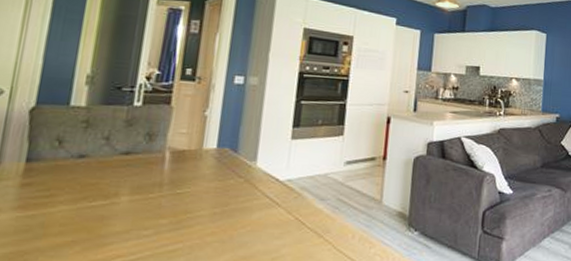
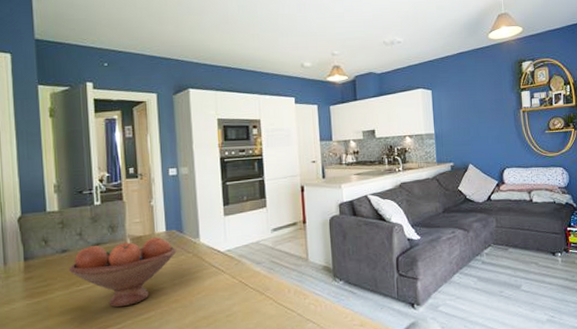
fruit bowl: none [81,153,226,234] -> present [68,236,177,308]

